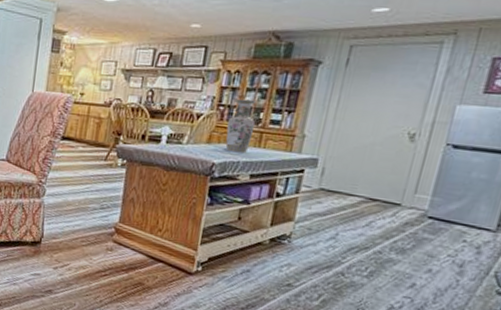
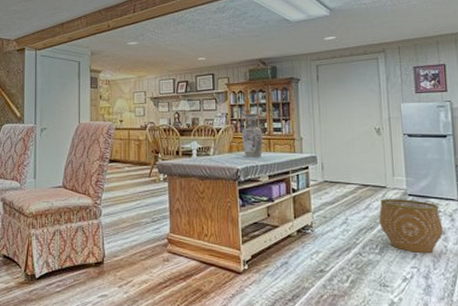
basket: none [377,217,466,285] -> present [379,199,444,254]

